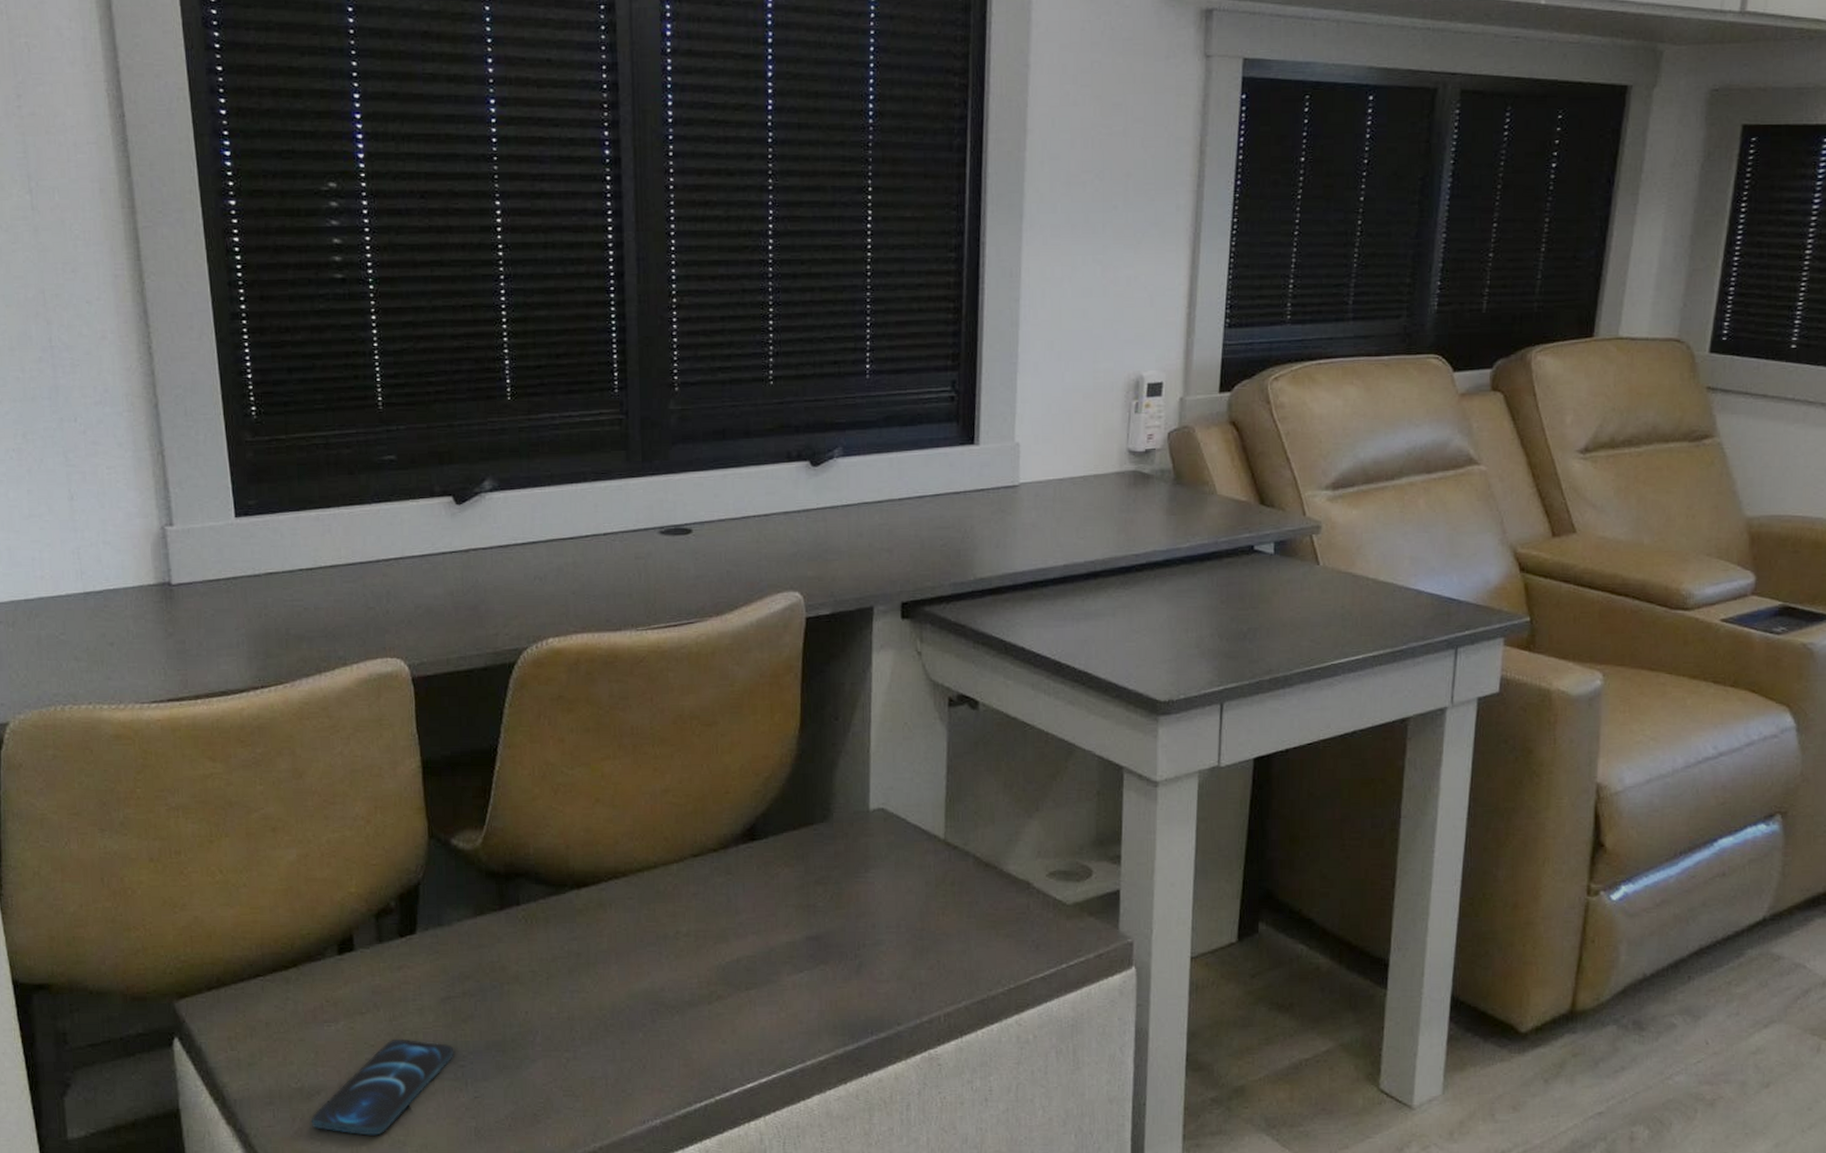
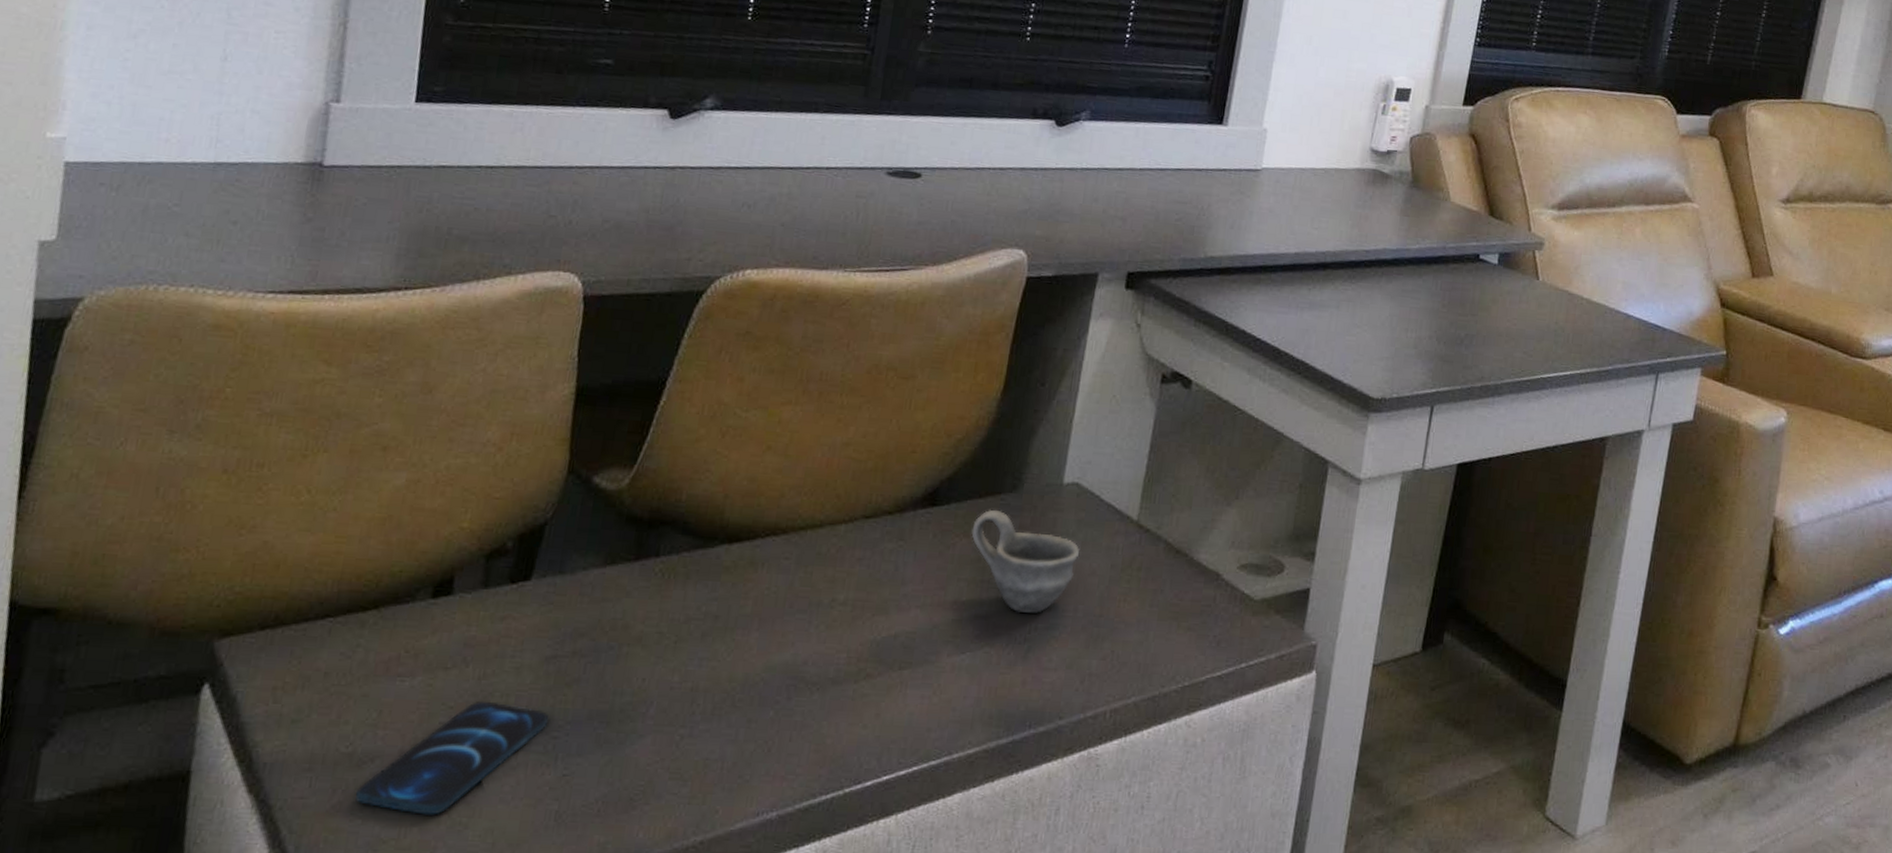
cup: none [791,839,894,931] -> present [971,509,1079,613]

